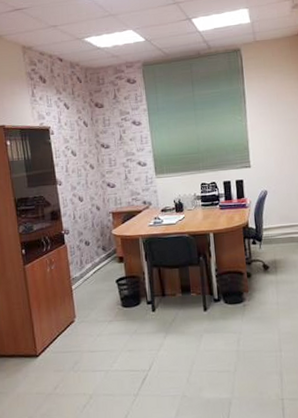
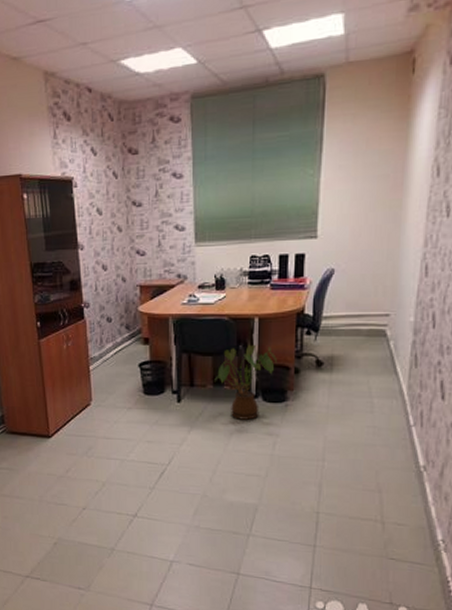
house plant: none [182,255,232,322] -> present [214,344,277,420]

